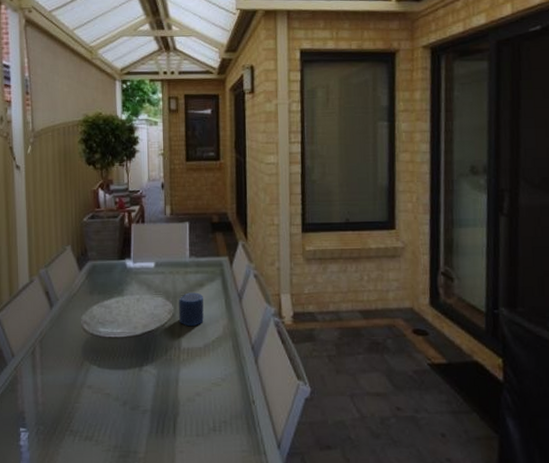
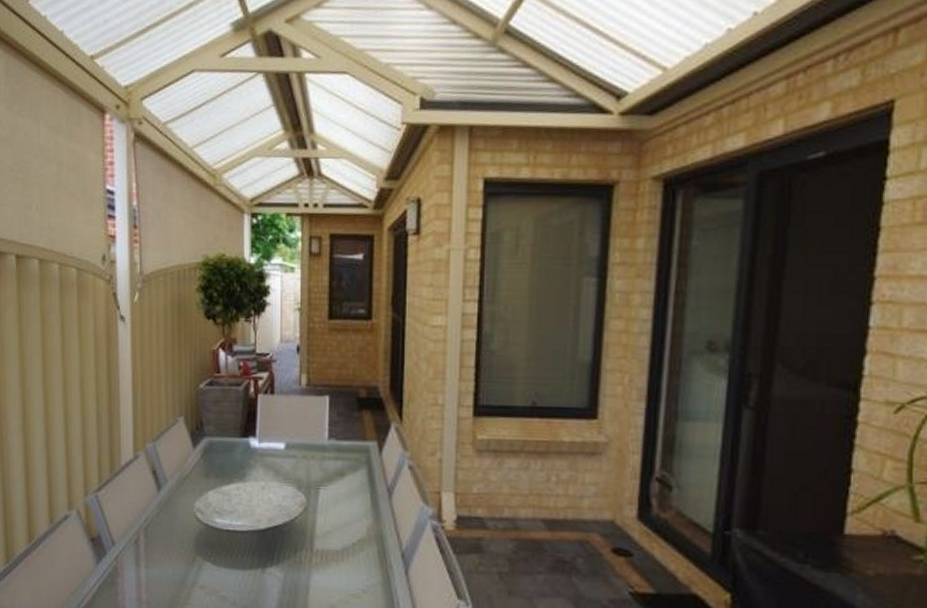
candle: present [179,292,204,326] -> none [313,482,343,524]

